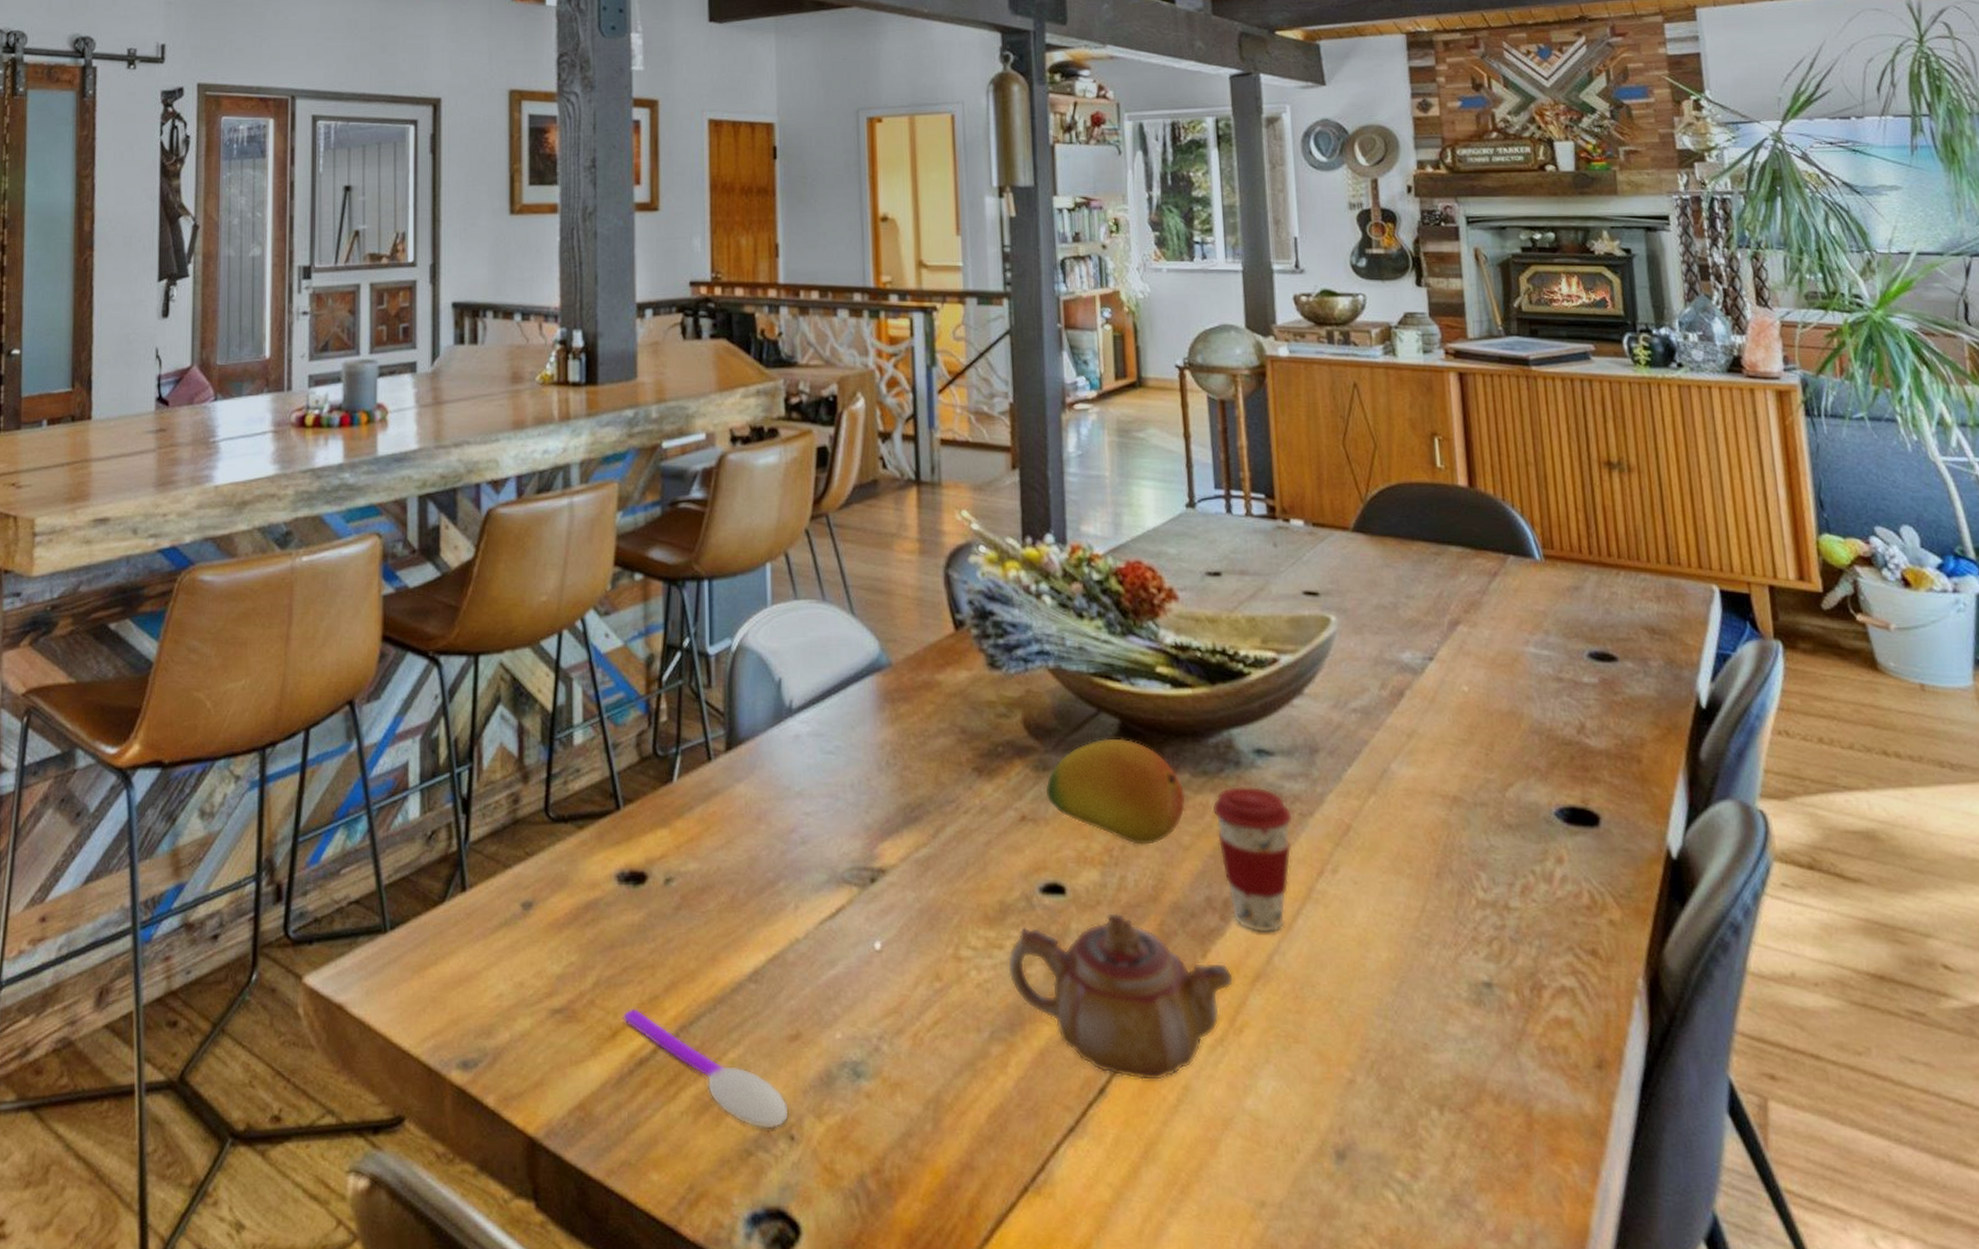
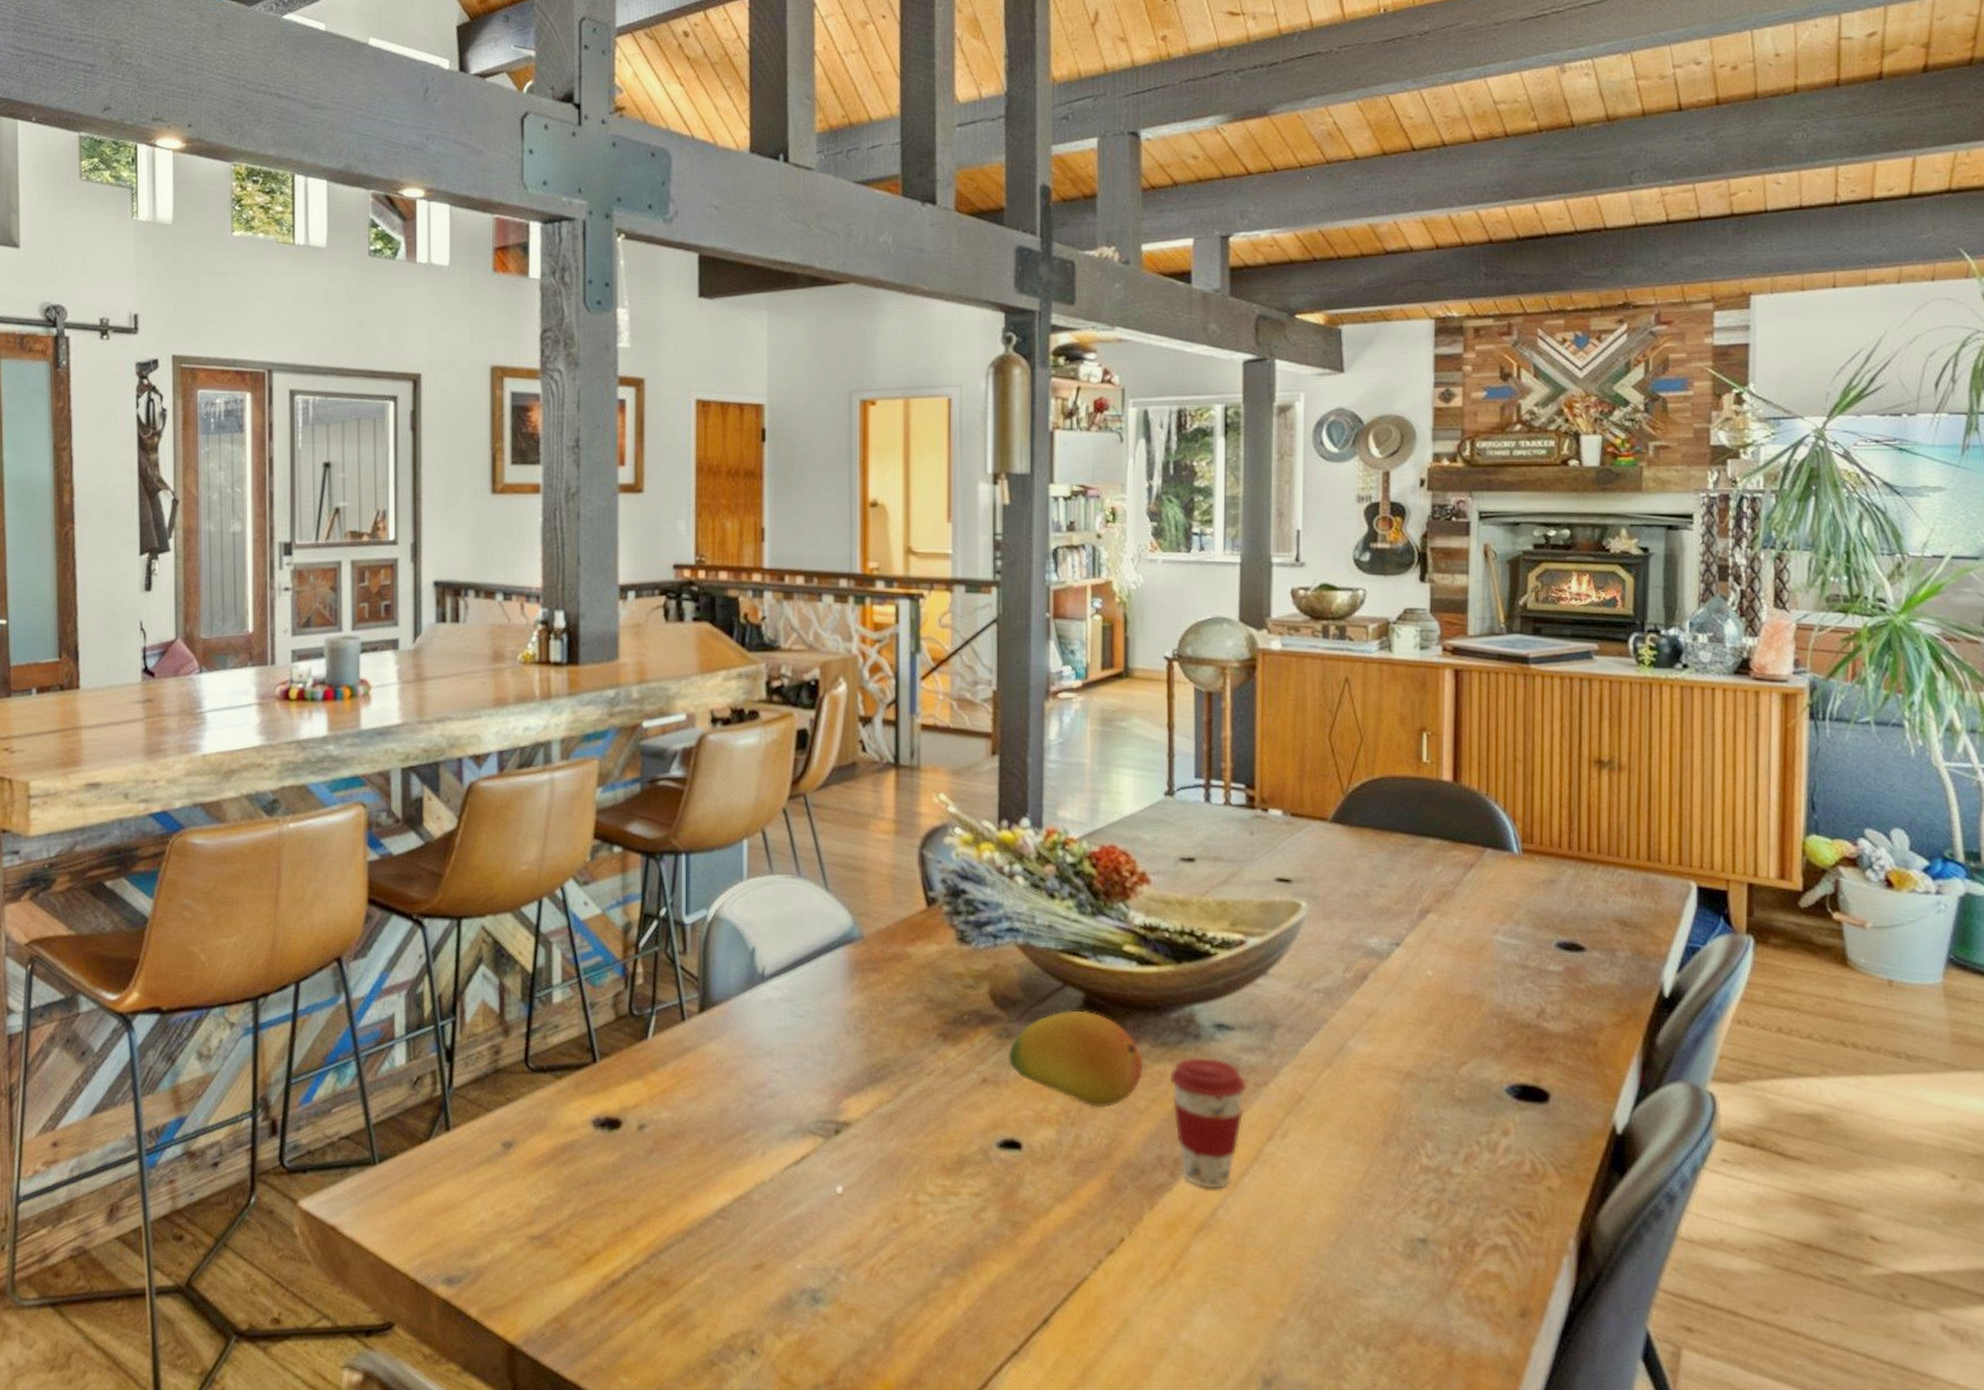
spoon: present [623,1008,789,1129] -> none [597,1237,750,1344]
teapot: present [1007,913,1234,1081] -> none [962,1167,1179,1315]

